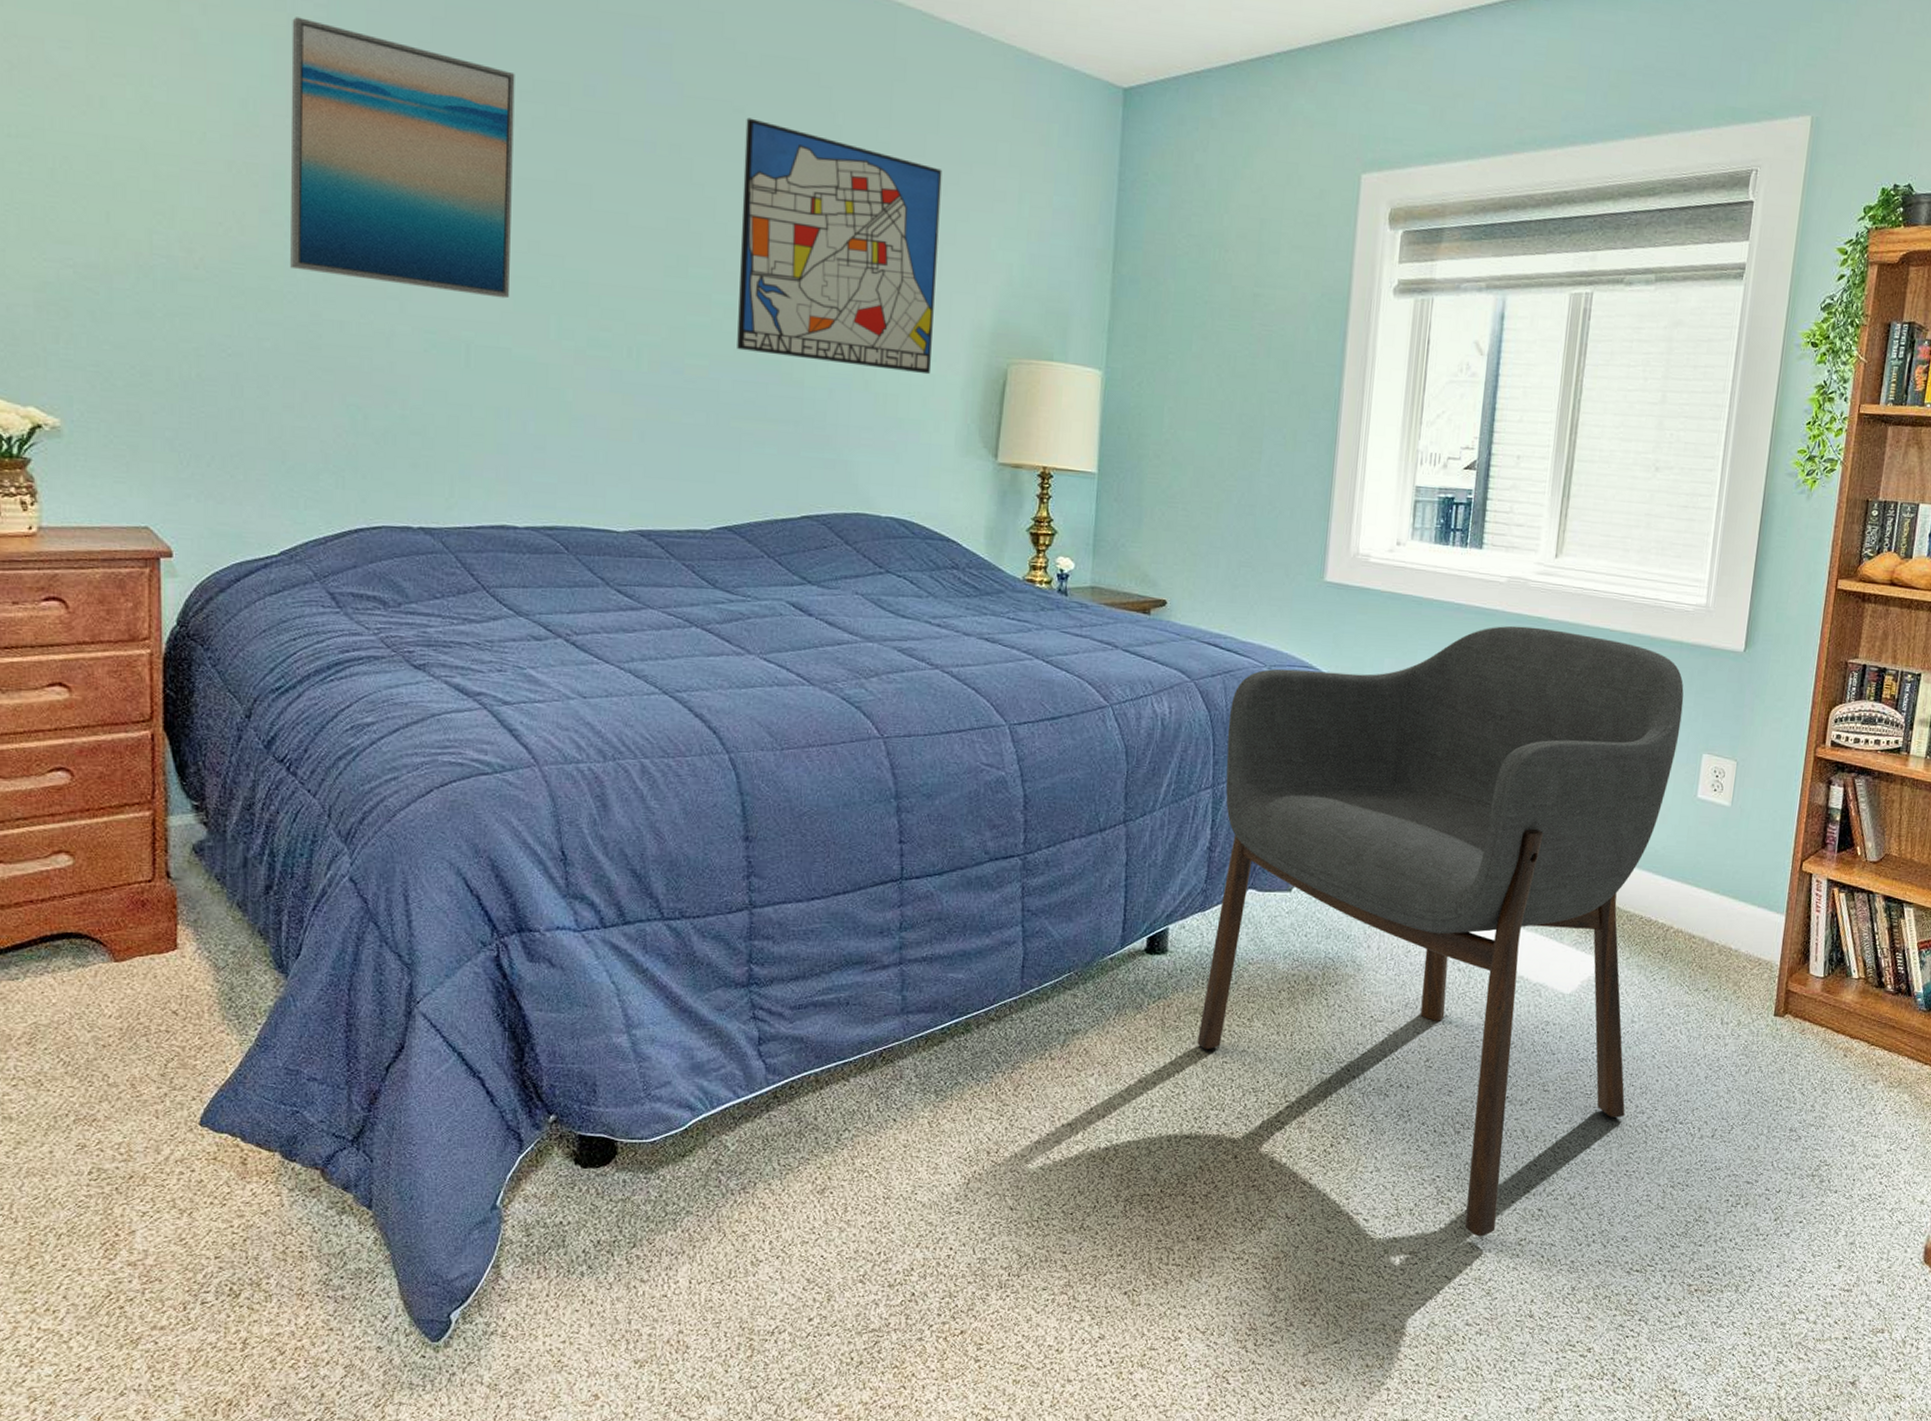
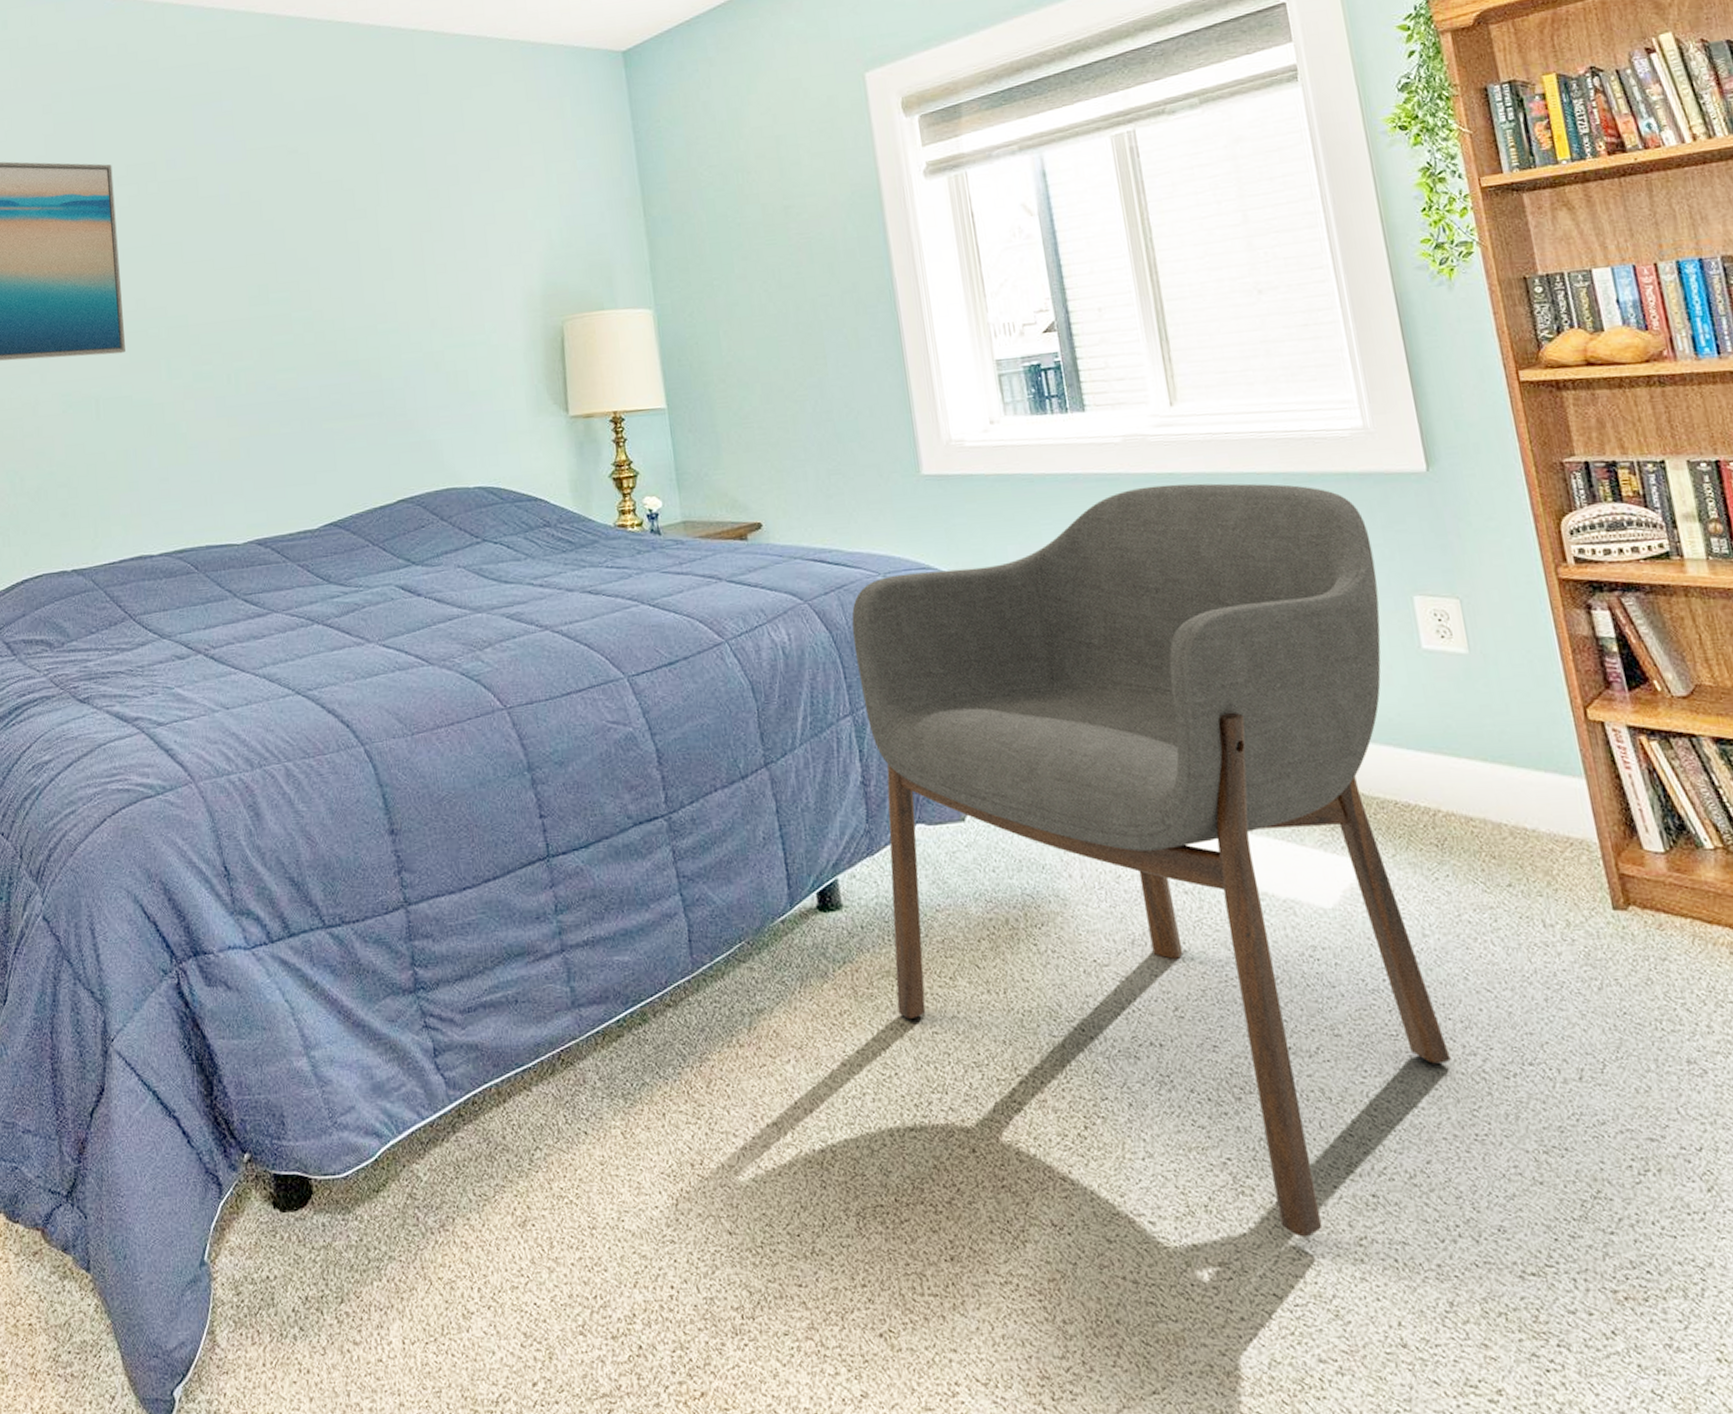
wall art: present [737,117,942,375] -> none [300,155,492,358]

